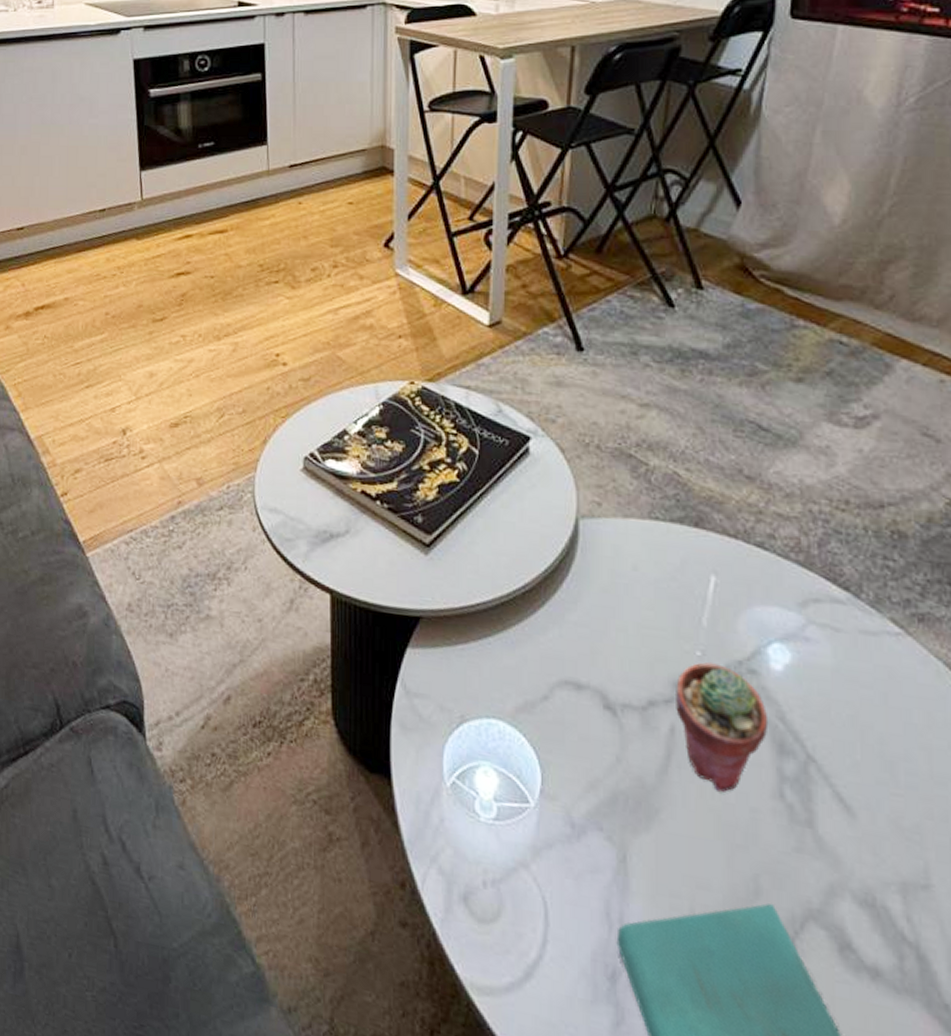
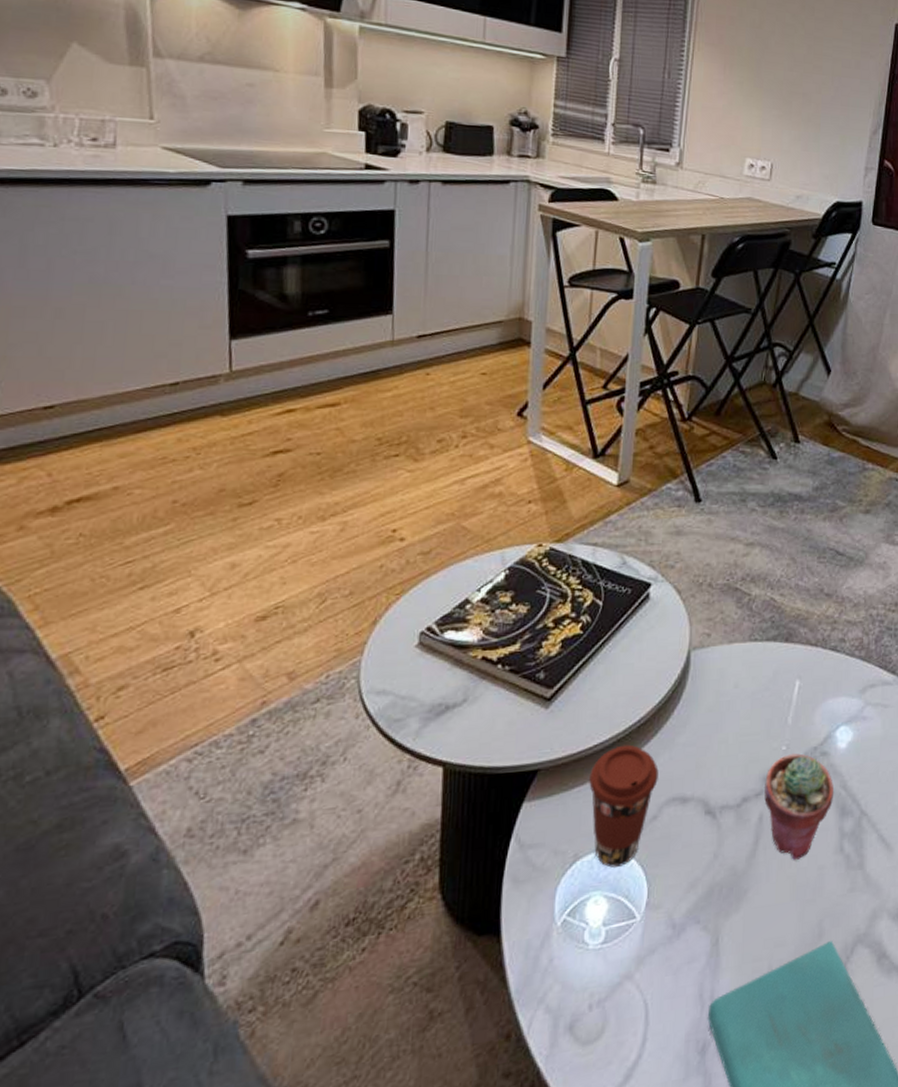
coffee cup: none [473,609,548,742] -> present [589,744,659,868]

